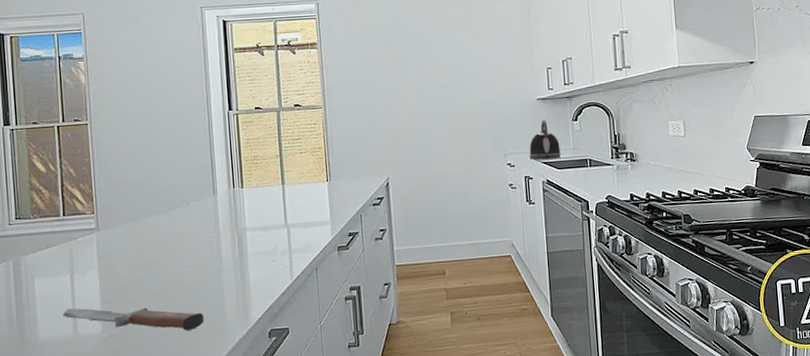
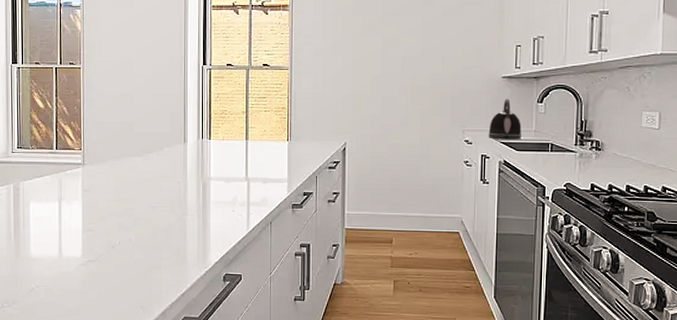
knife: present [63,307,205,331] -> none [51,232,168,265]

